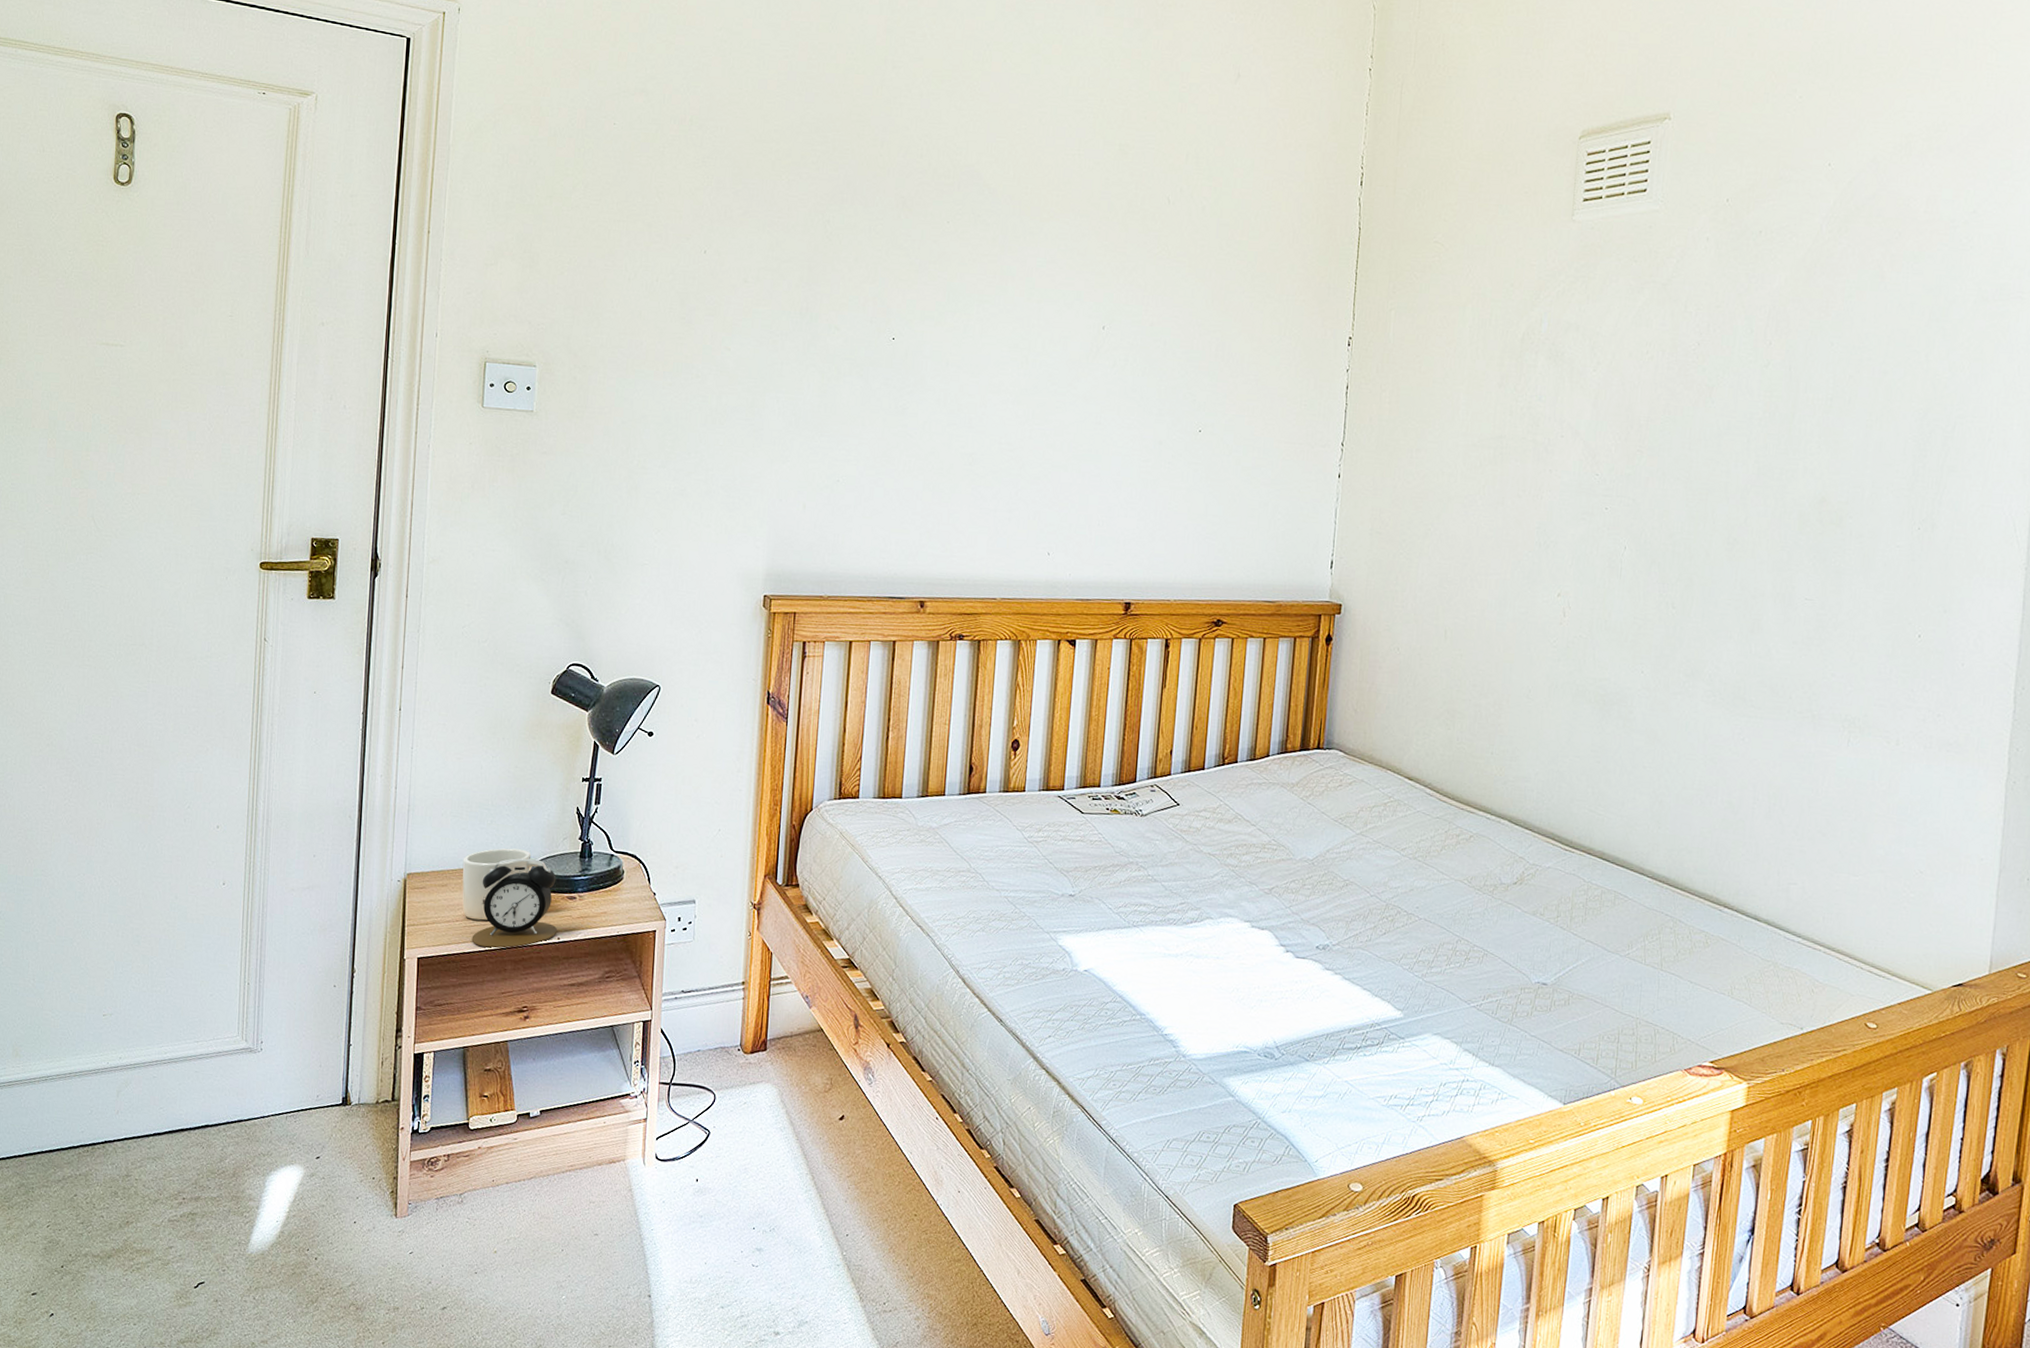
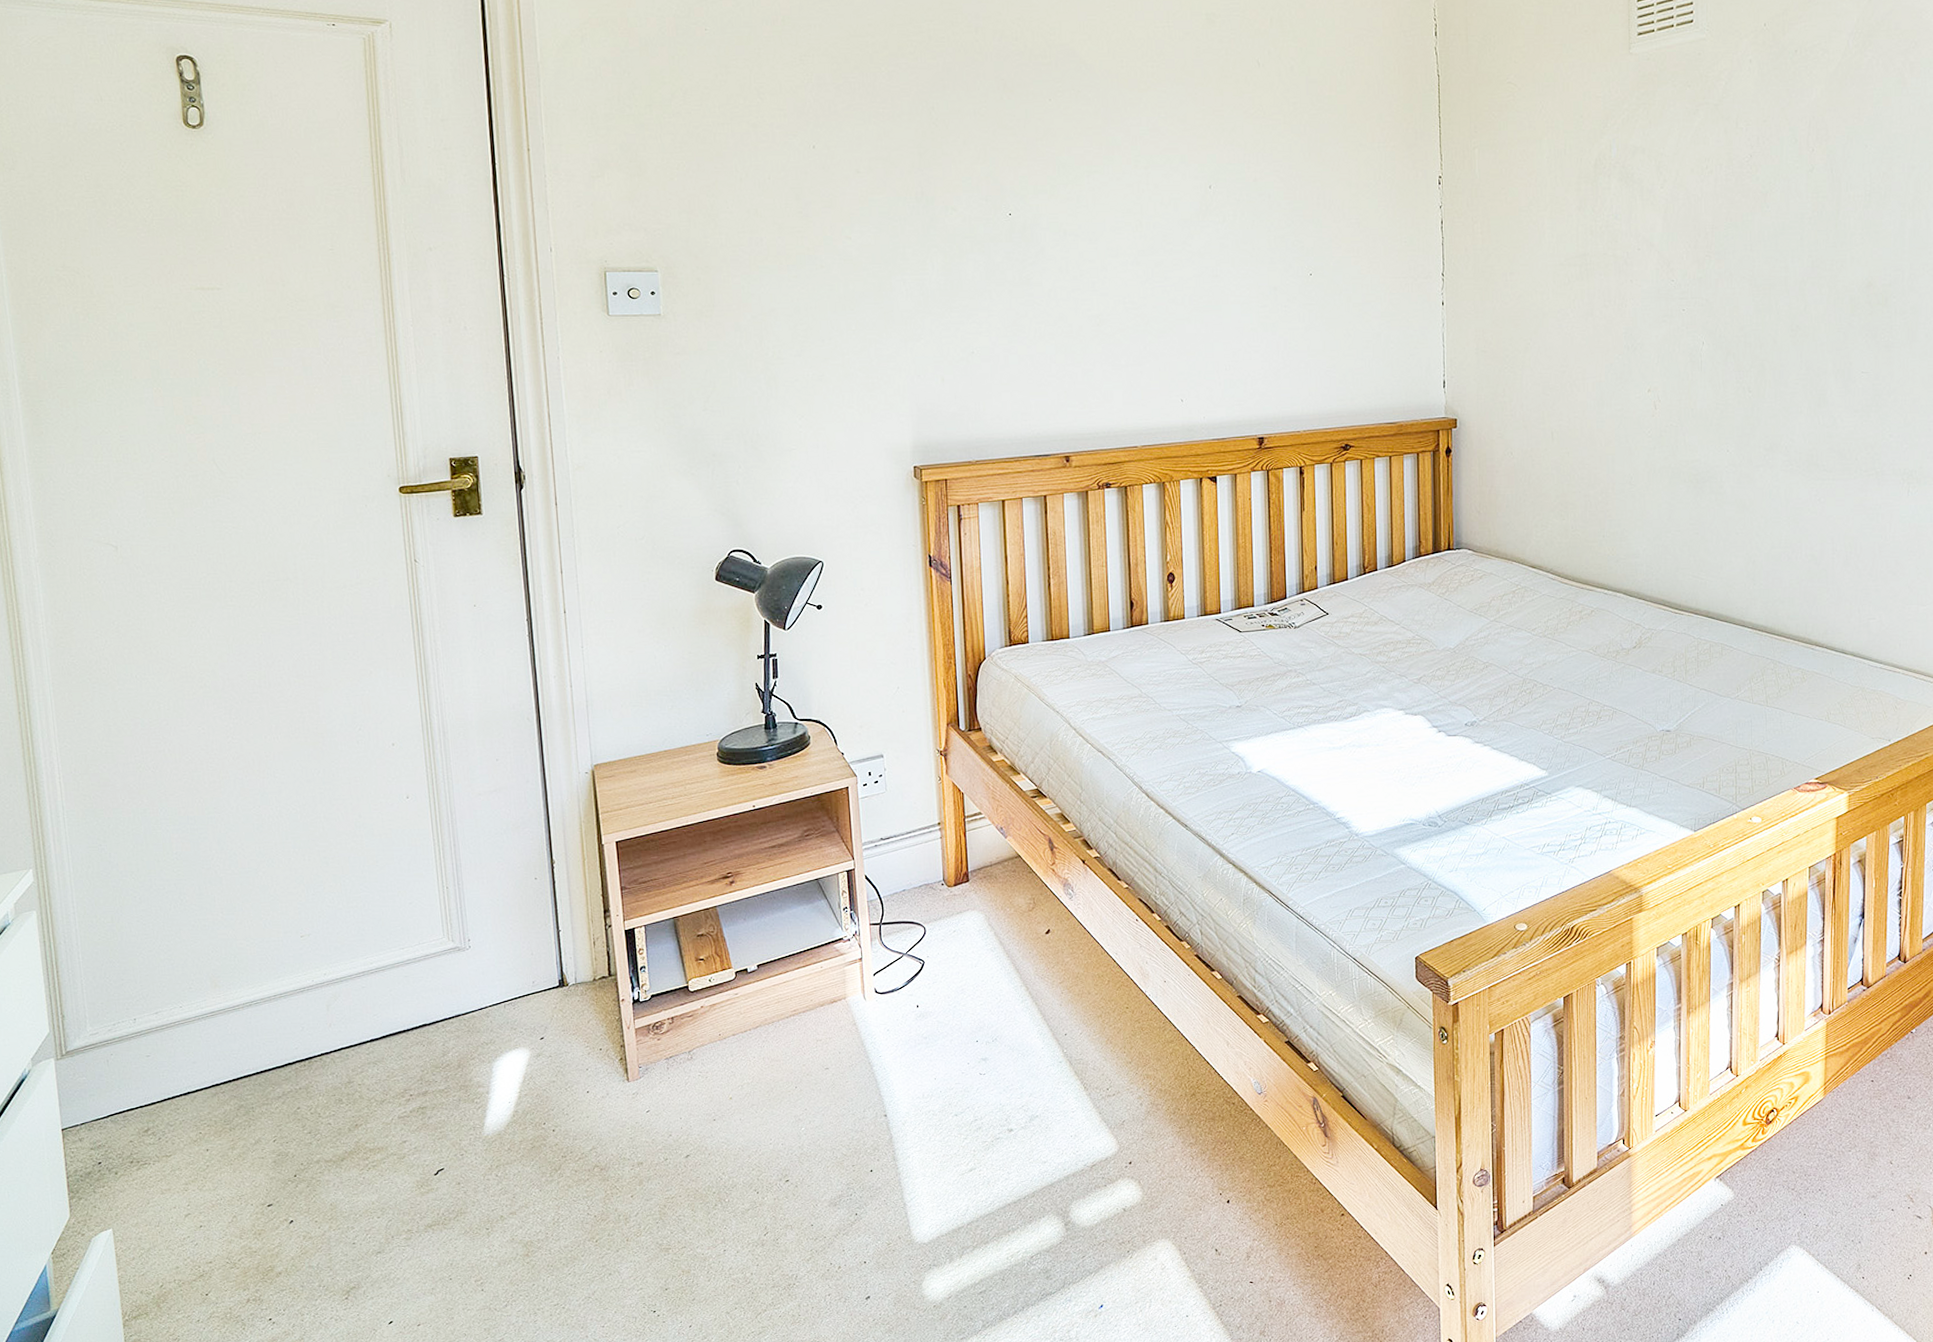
mug: present [461,848,547,921] -> none [648,729,733,800]
alarm clock: present [471,858,557,949] -> none [667,736,751,824]

